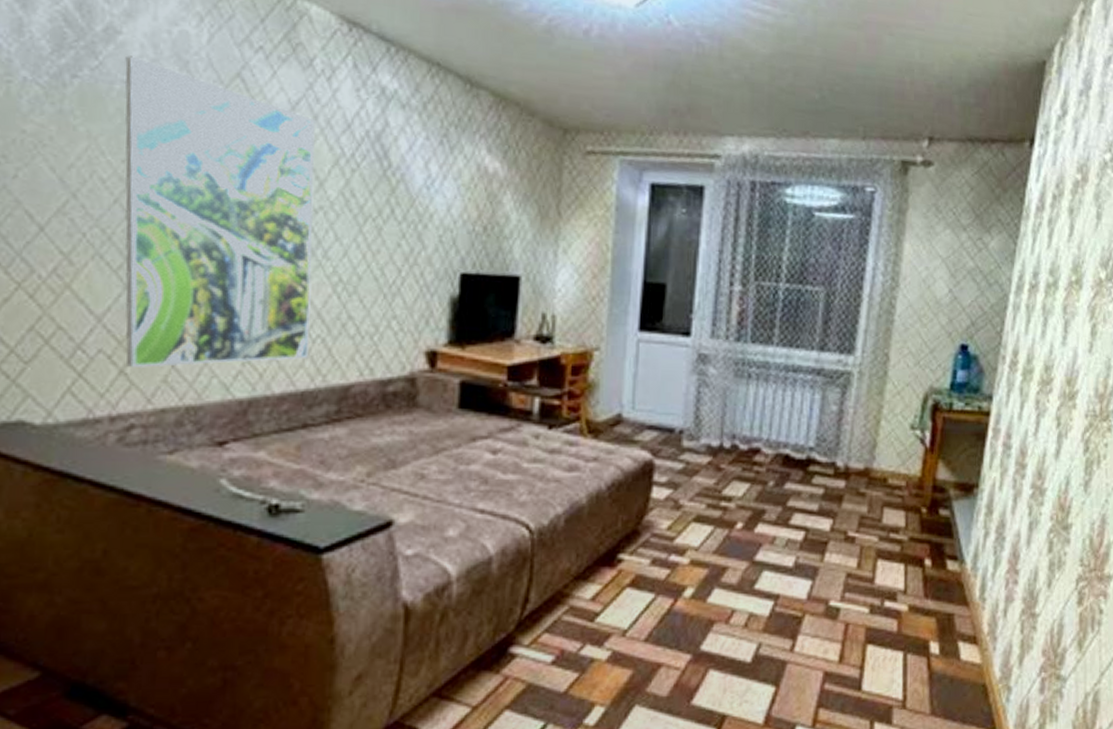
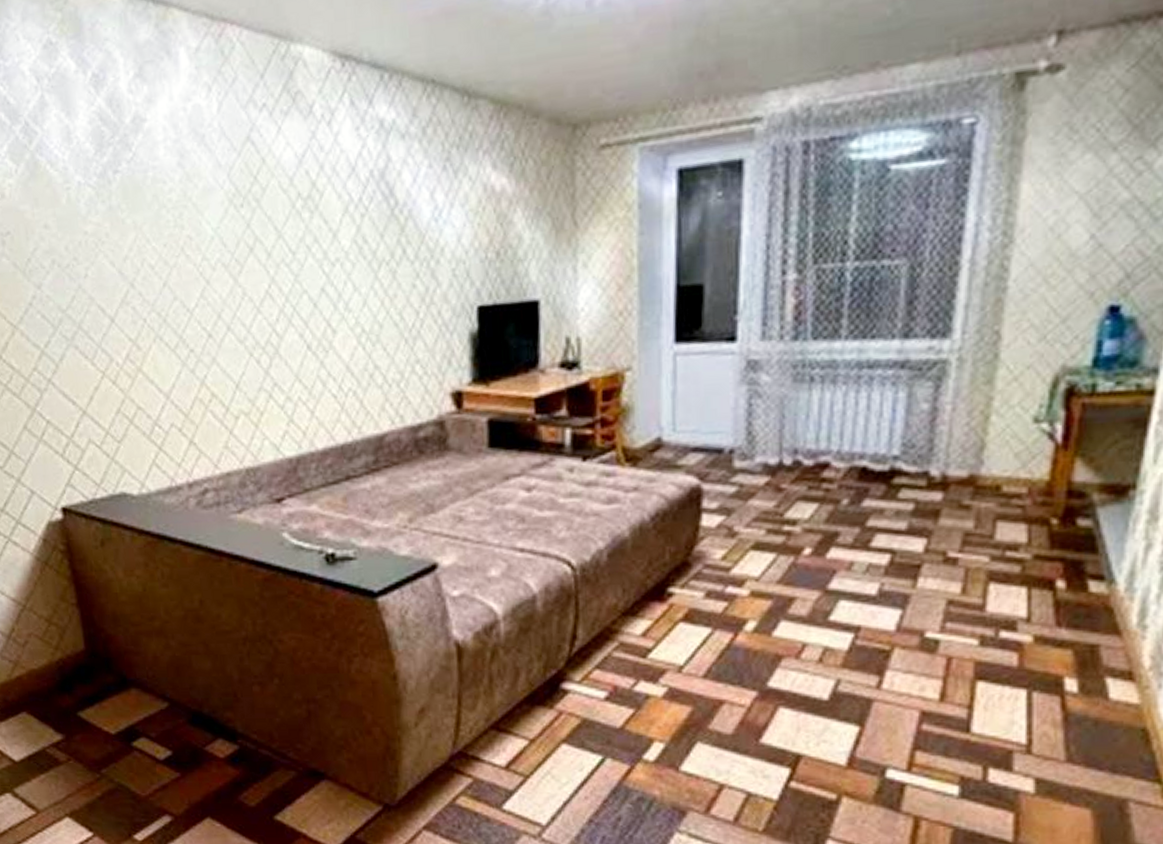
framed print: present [124,55,317,369] -> none [153,141,343,438]

